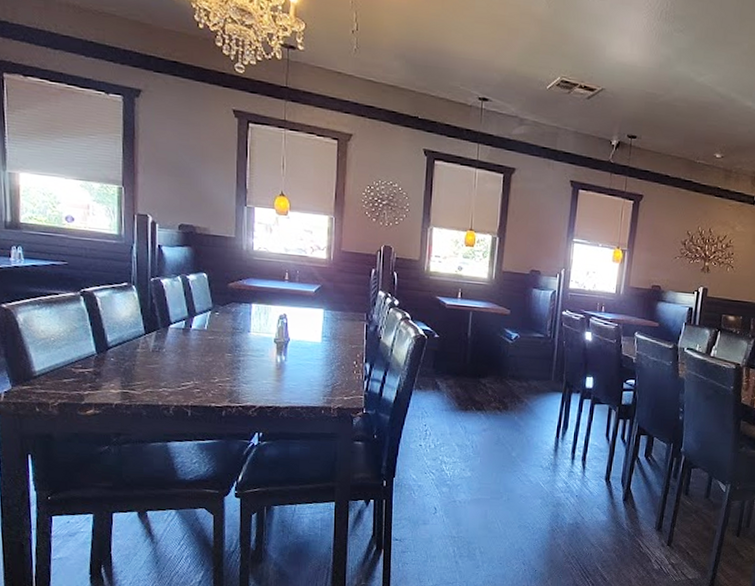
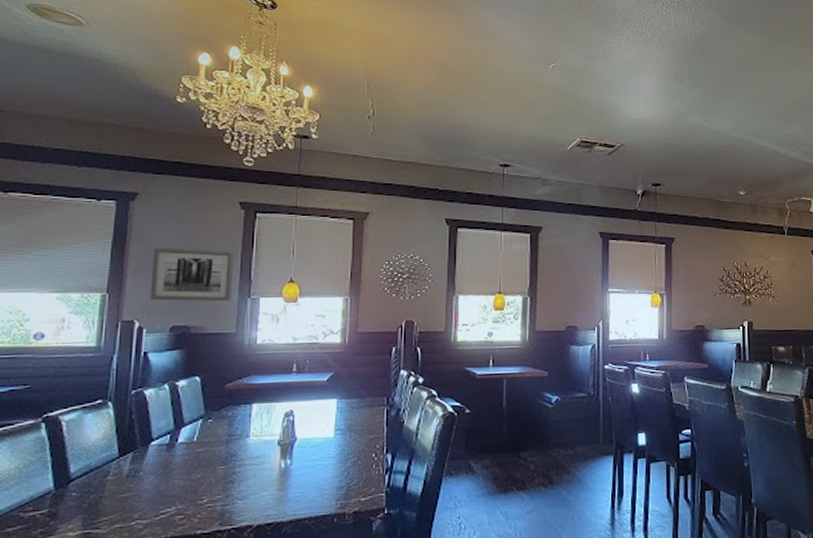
wall art: none [159,147,231,208] -> present [150,248,235,302]

